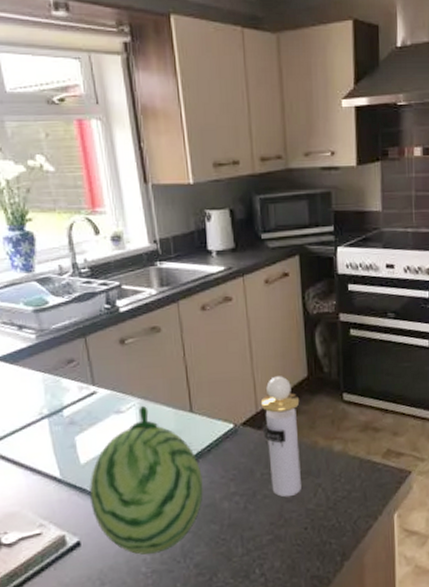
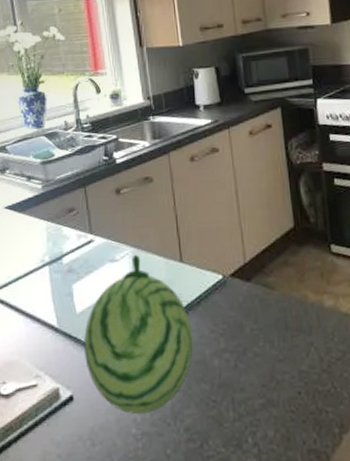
perfume bottle: present [260,376,301,497] -> none [248,226,293,355]

